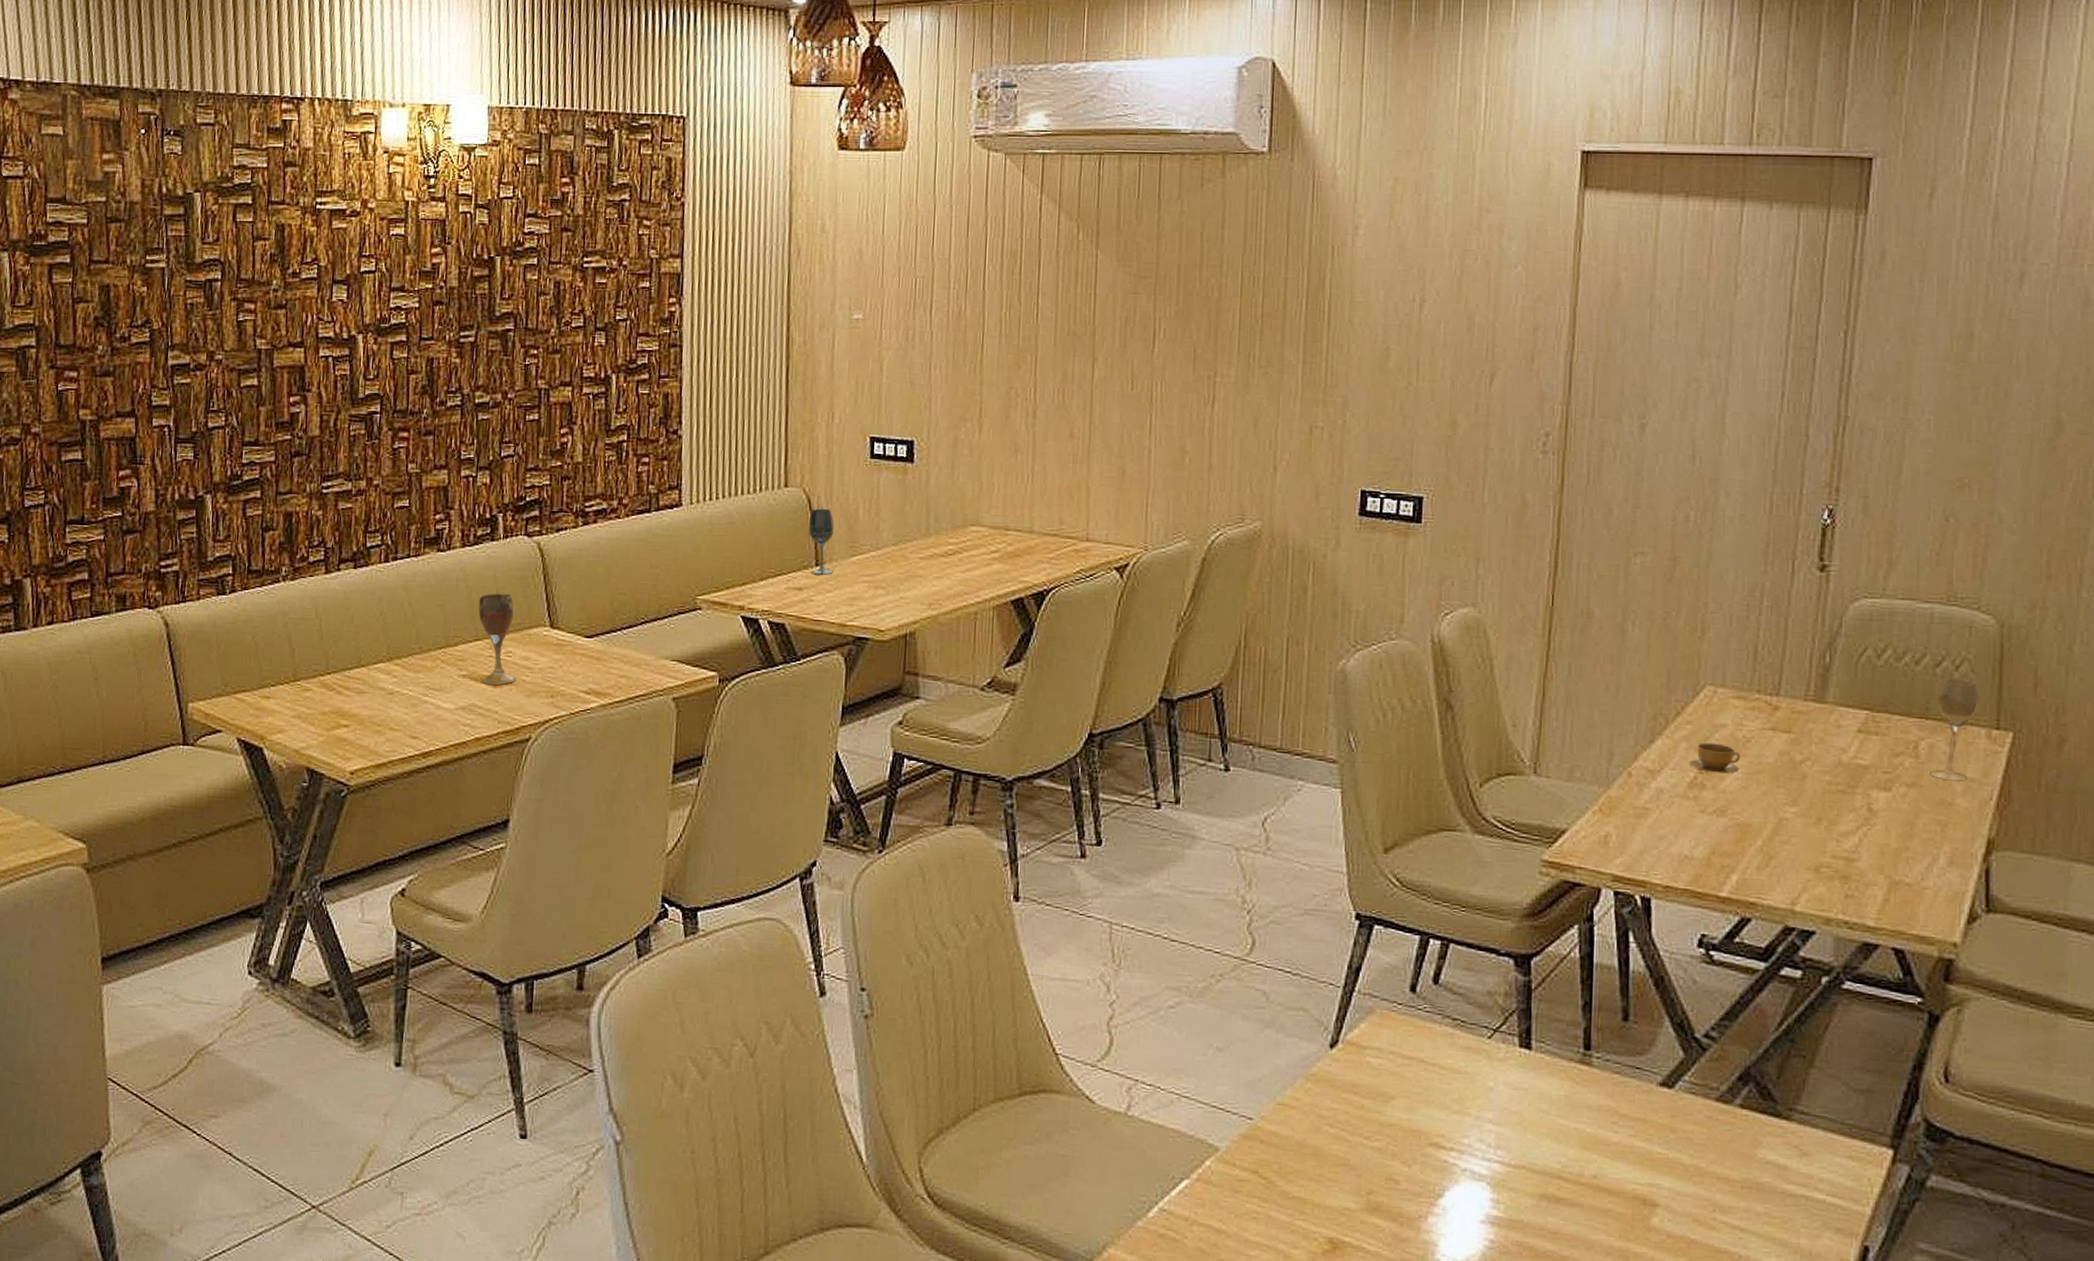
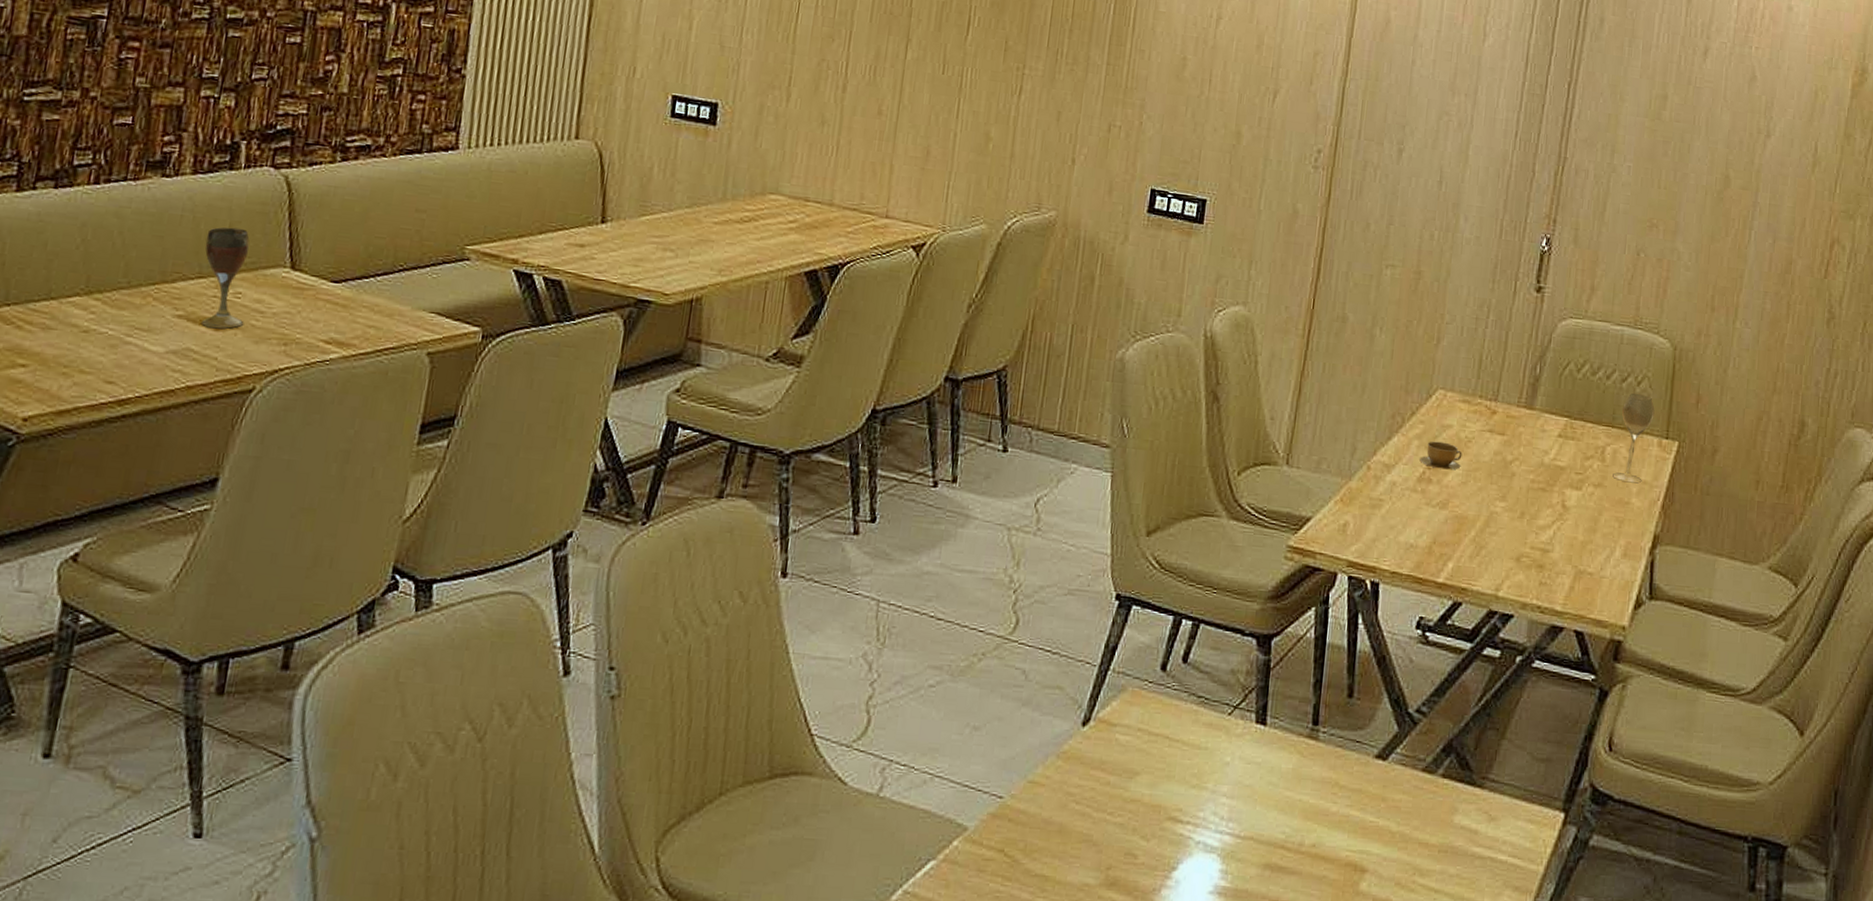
wineglass: present [808,508,835,575] -> none [595,163,626,233]

